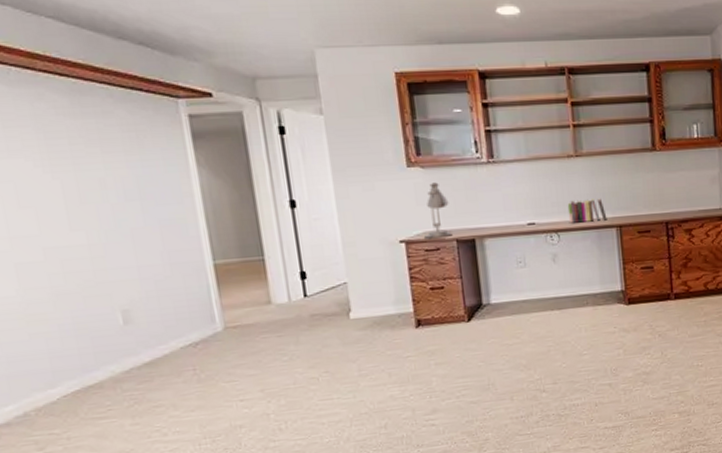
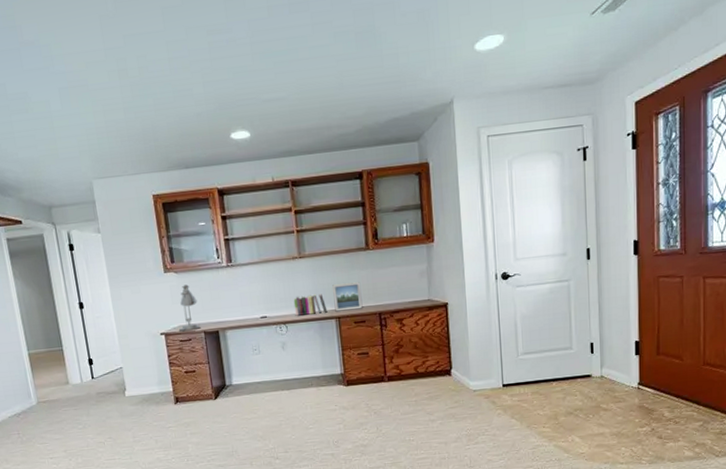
picture frame: none [613,186,648,220] -> present [332,282,363,312]

